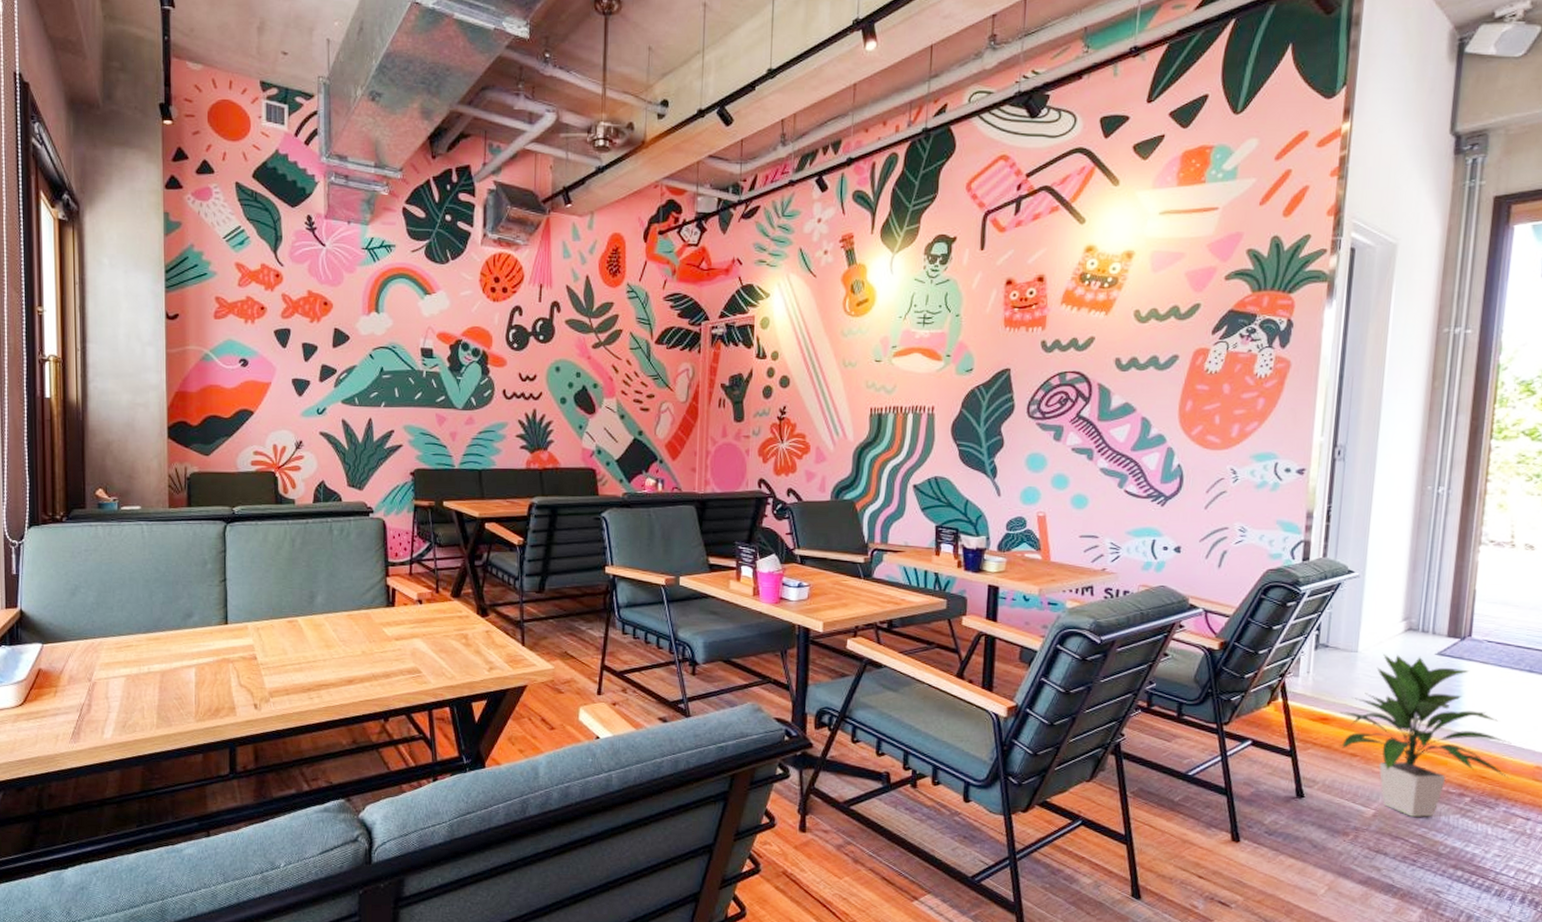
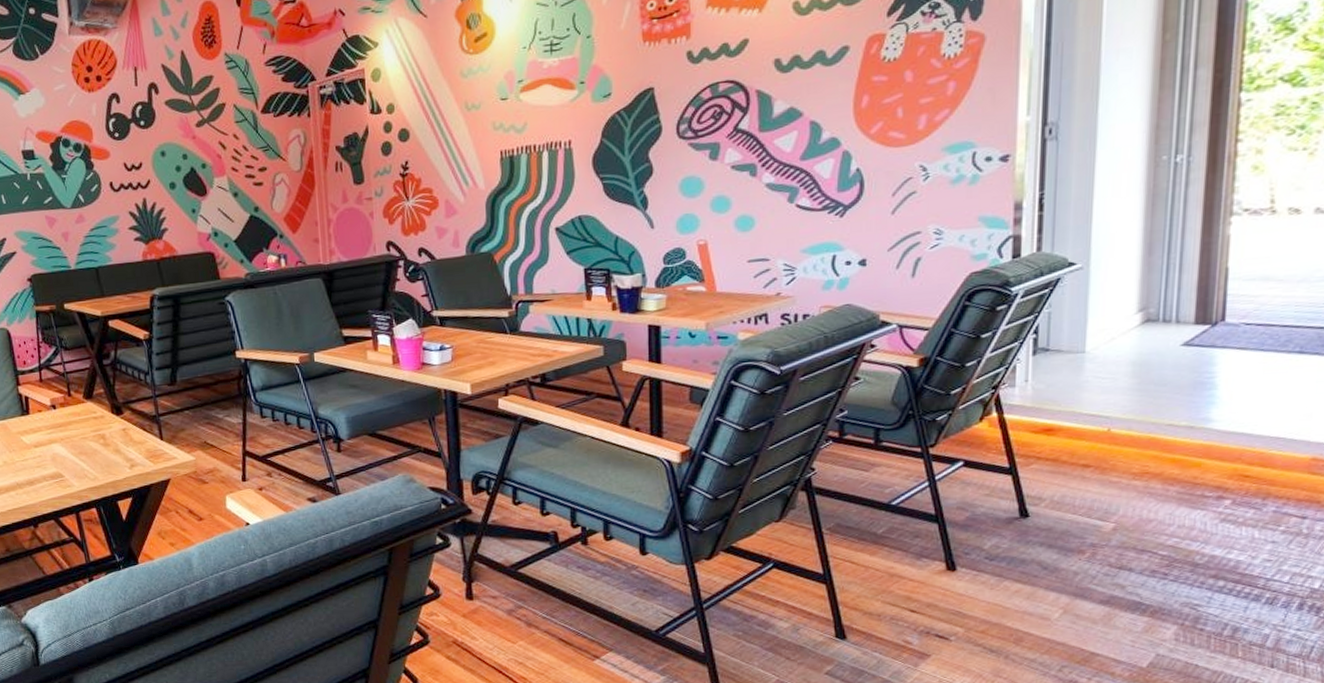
indoor plant: present [1339,653,1512,817] -> none [1067,349,1280,527]

